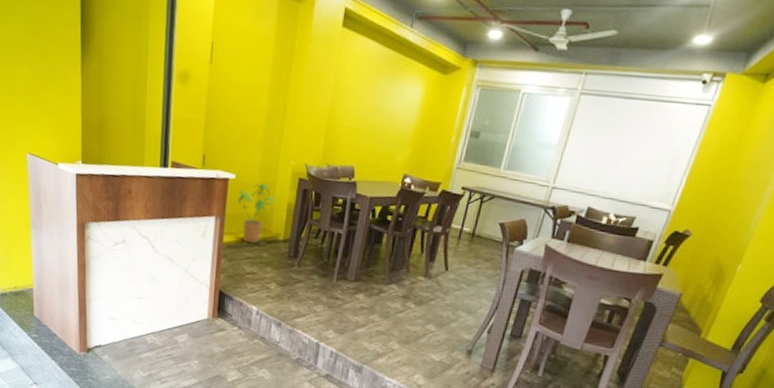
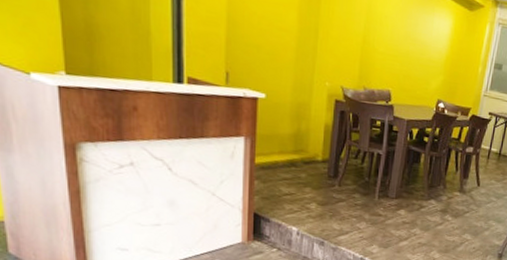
house plant: present [237,183,277,244] -> none [268,103,313,165]

